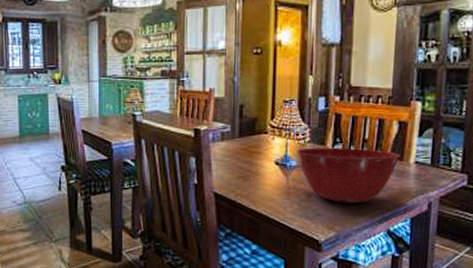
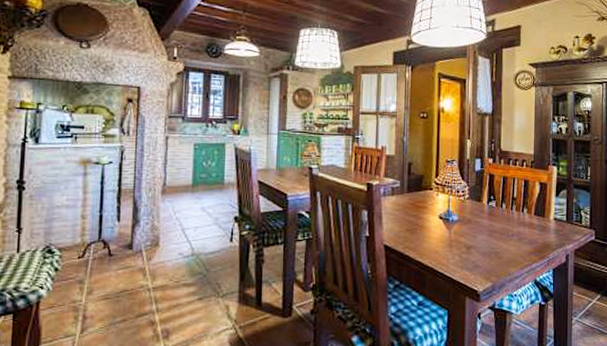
mixing bowl: present [297,147,400,203] -> none [458,203,542,255]

